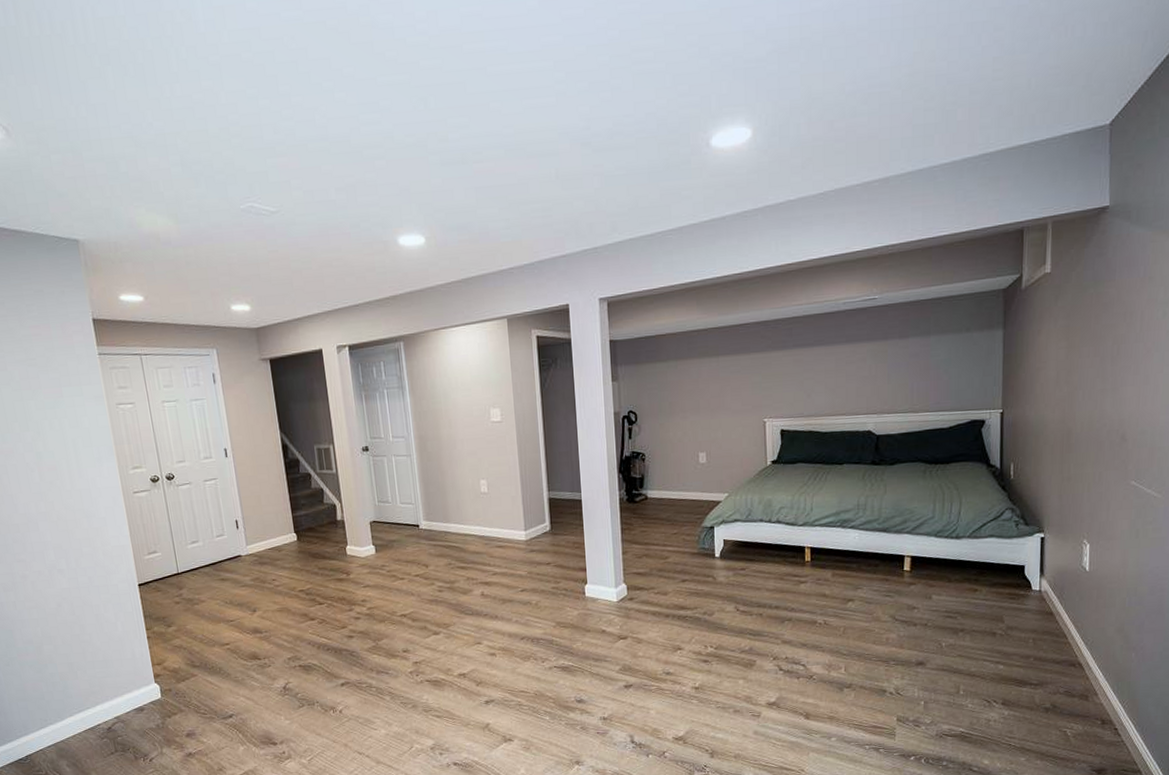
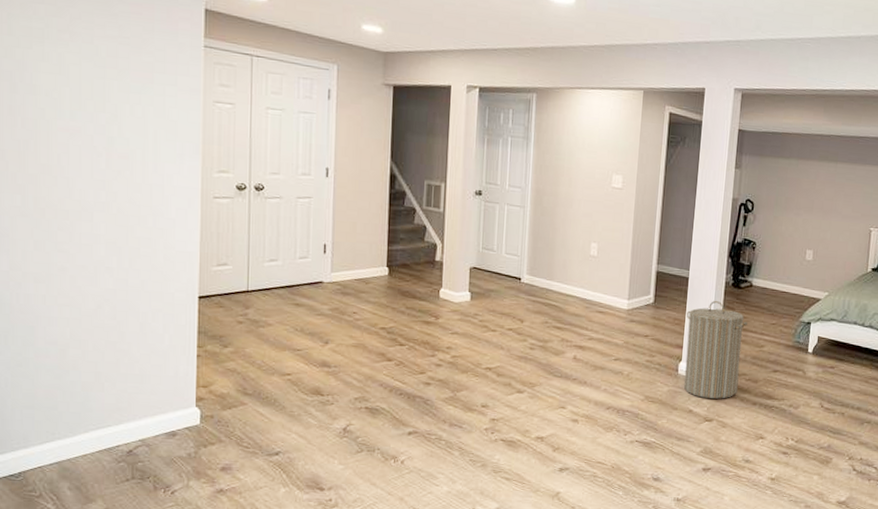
laundry hamper: none [584,518,649,617] -> present [683,300,749,399]

